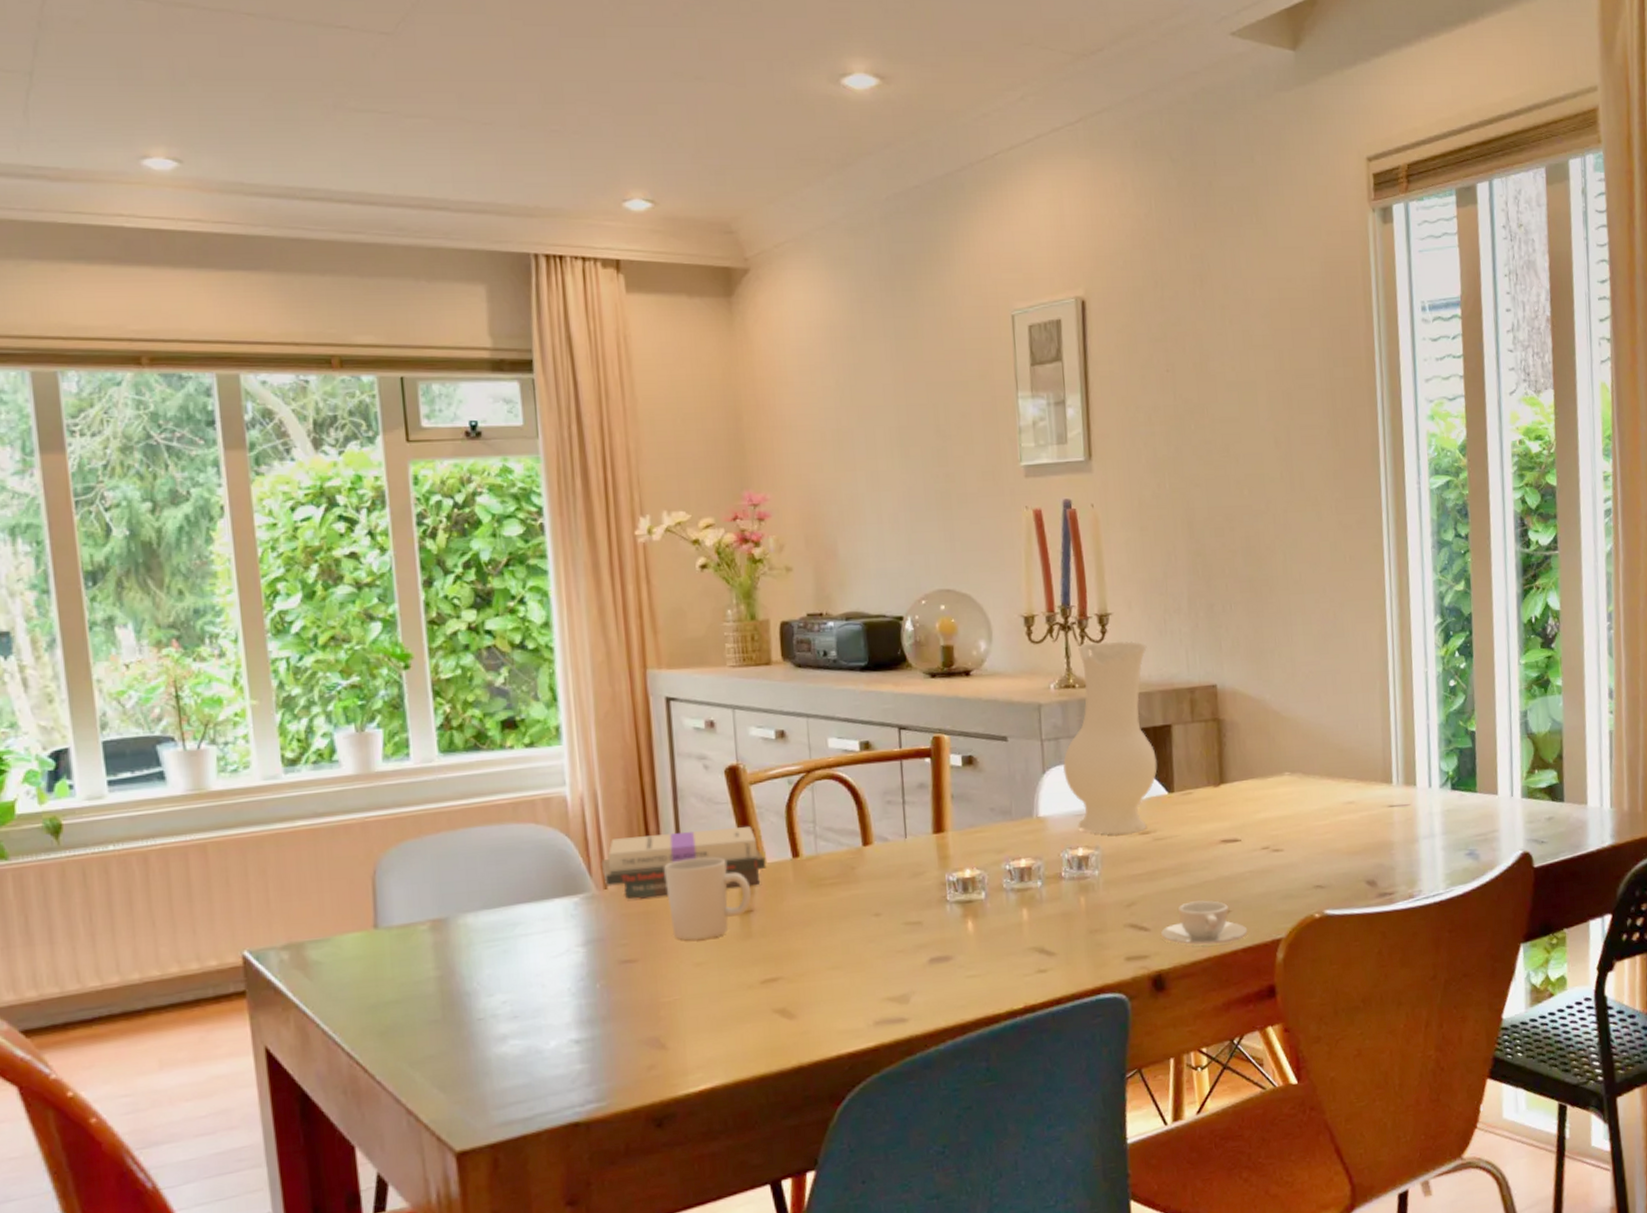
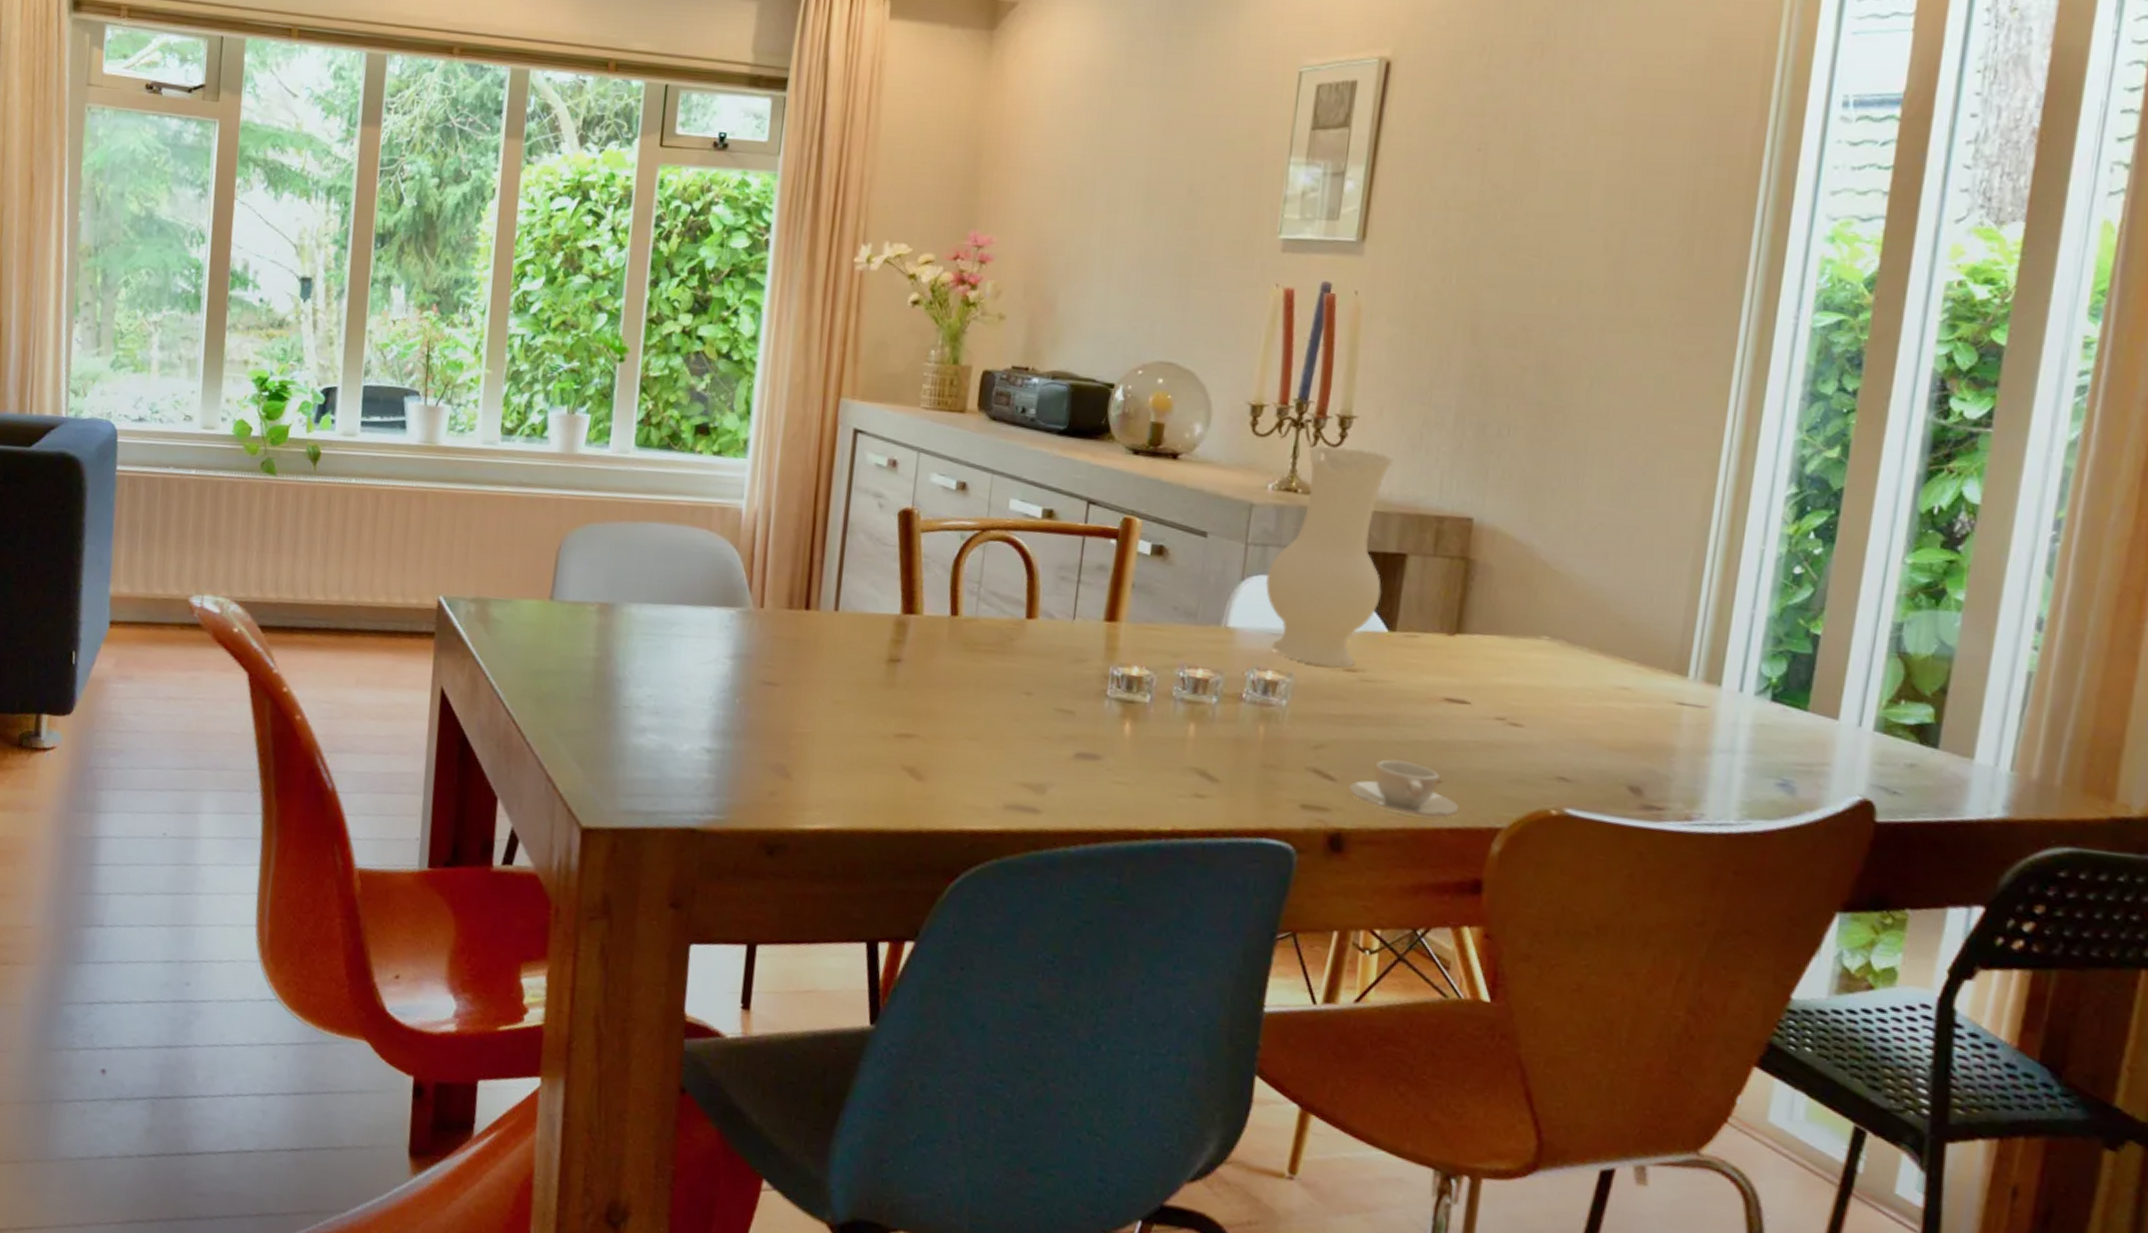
books: present [600,826,767,899] -> none [762,560,924,637]
mug: present [664,857,752,941] -> none [817,594,903,680]

